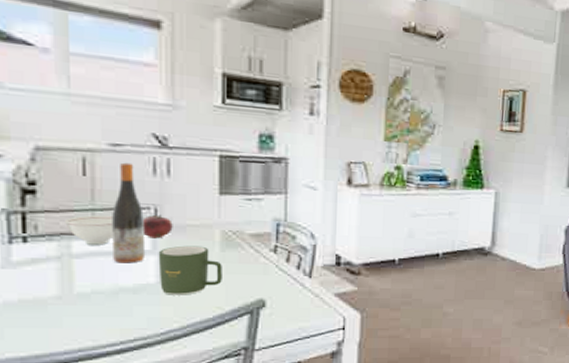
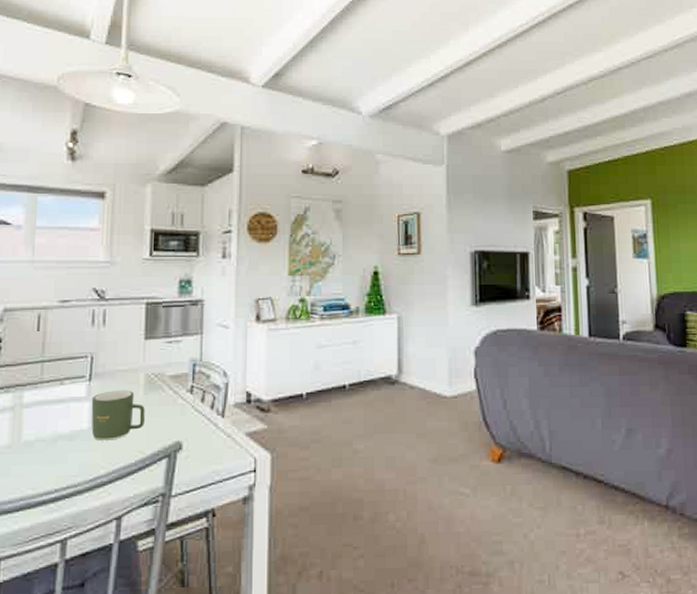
bowl: present [65,215,114,245] -> none [20,365,58,395]
wine bottle: present [110,162,146,264] -> none [55,316,82,411]
fruit: present [142,214,173,239] -> none [80,362,105,385]

